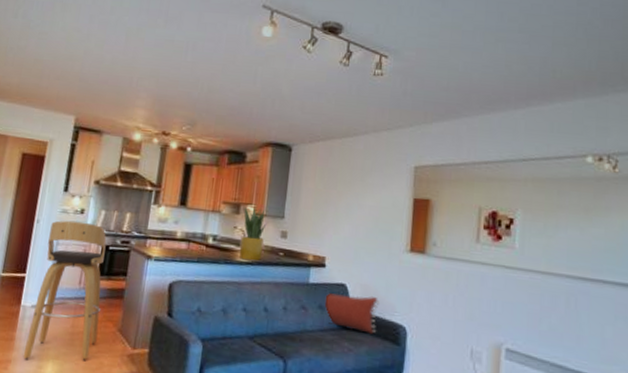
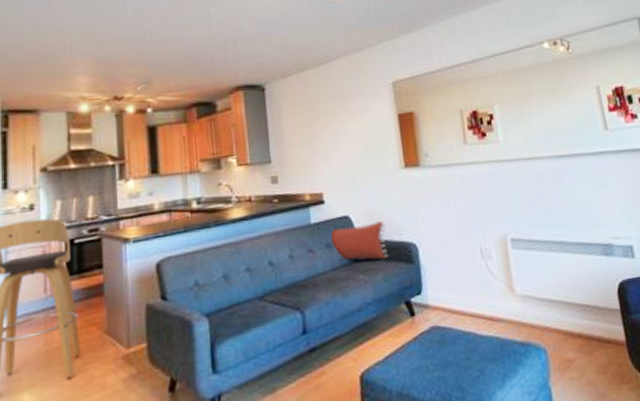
planter: present [239,207,267,261] -> none [224,156,256,217]

